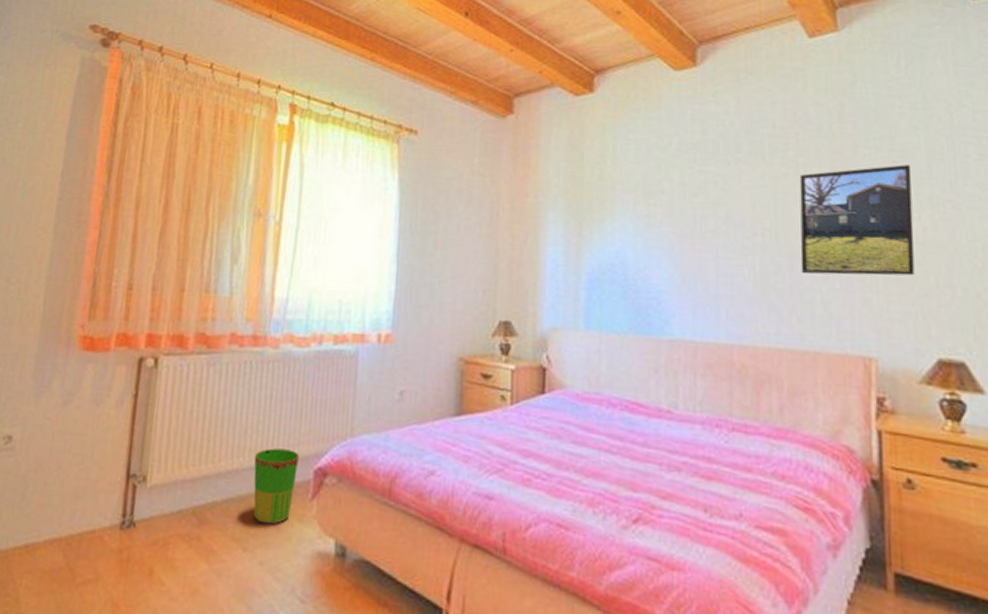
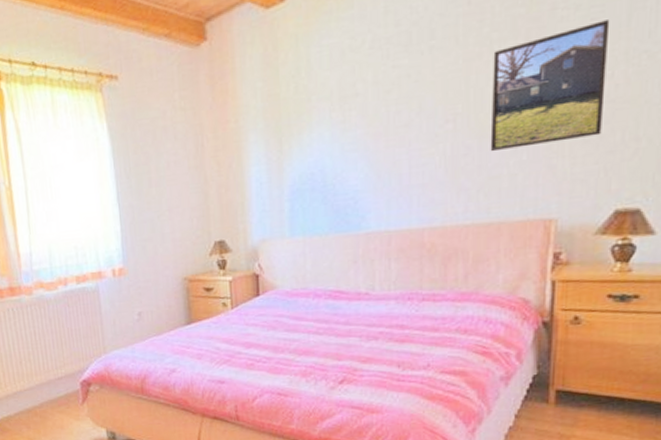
waste bin: present [253,448,299,525] -> none [31,370,68,426]

